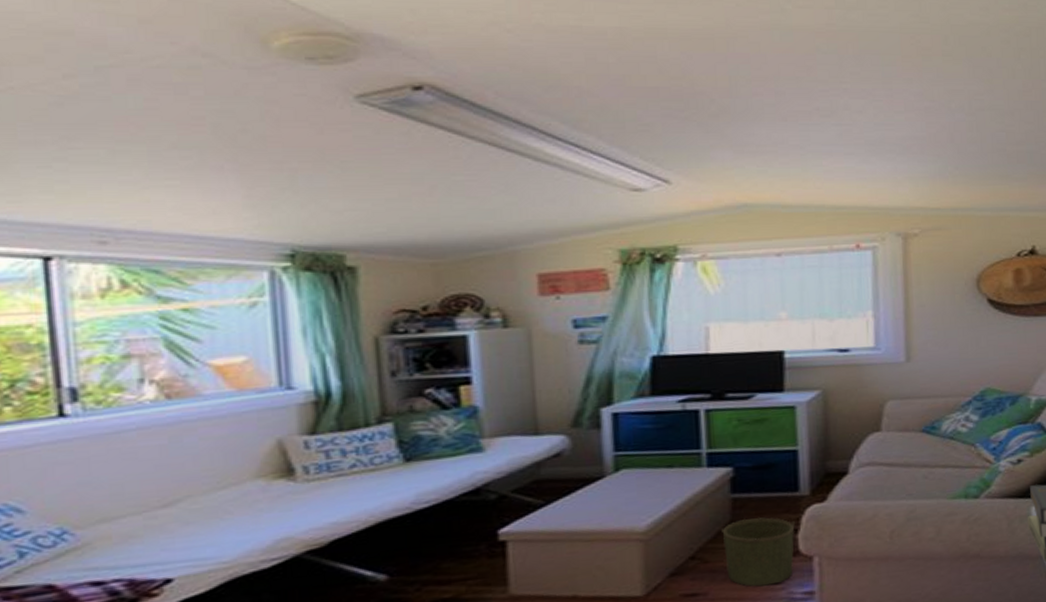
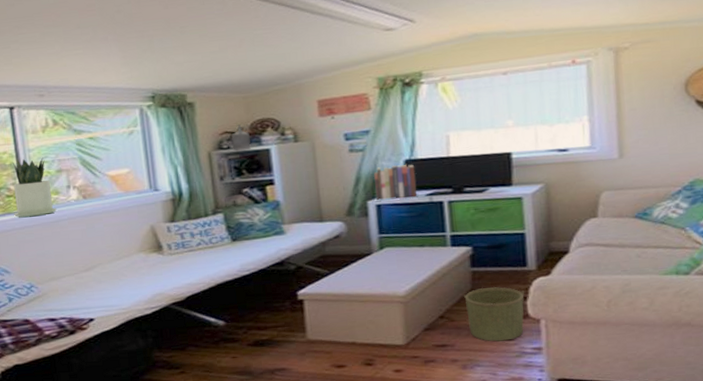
planter: none [39,335,117,427] -> present [12,157,56,218]
decorative jar: none [411,301,440,338] -> present [231,125,251,152]
books: none [609,362,667,408] -> present [373,164,417,201]

